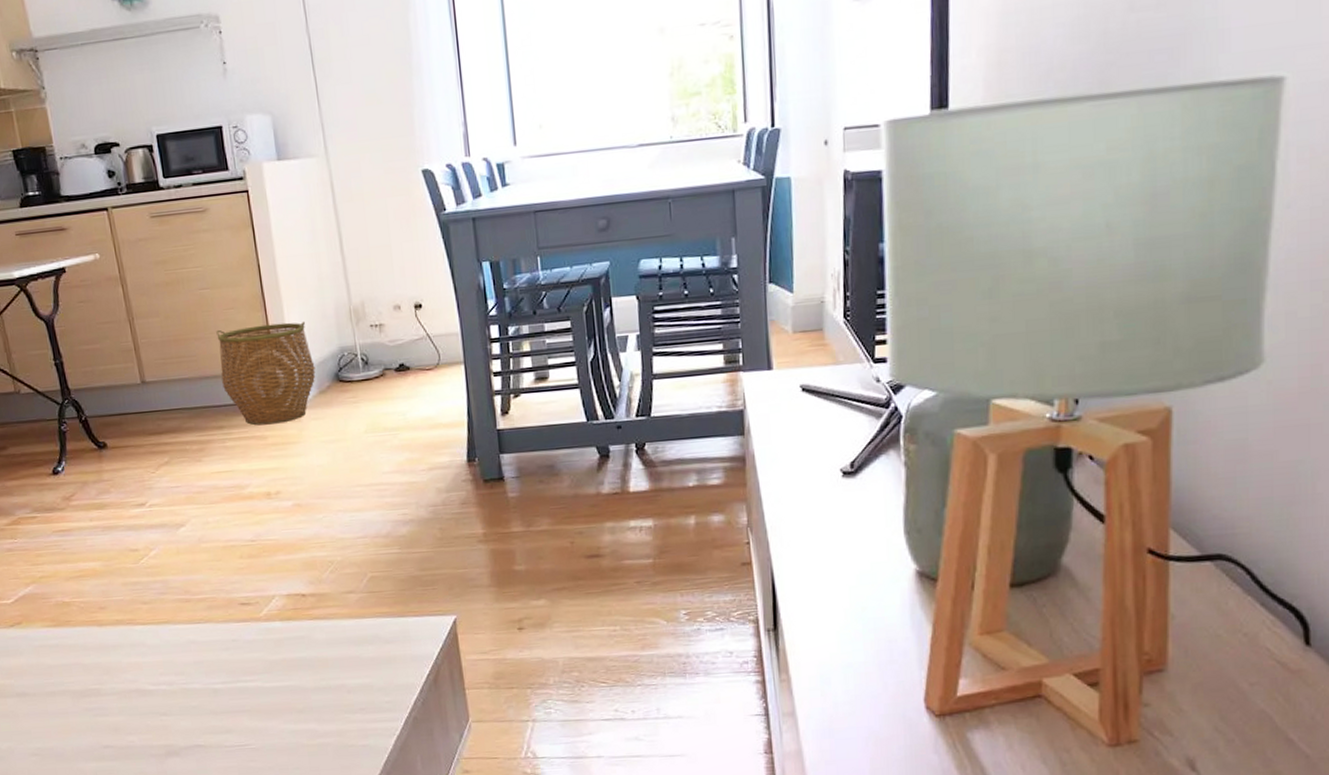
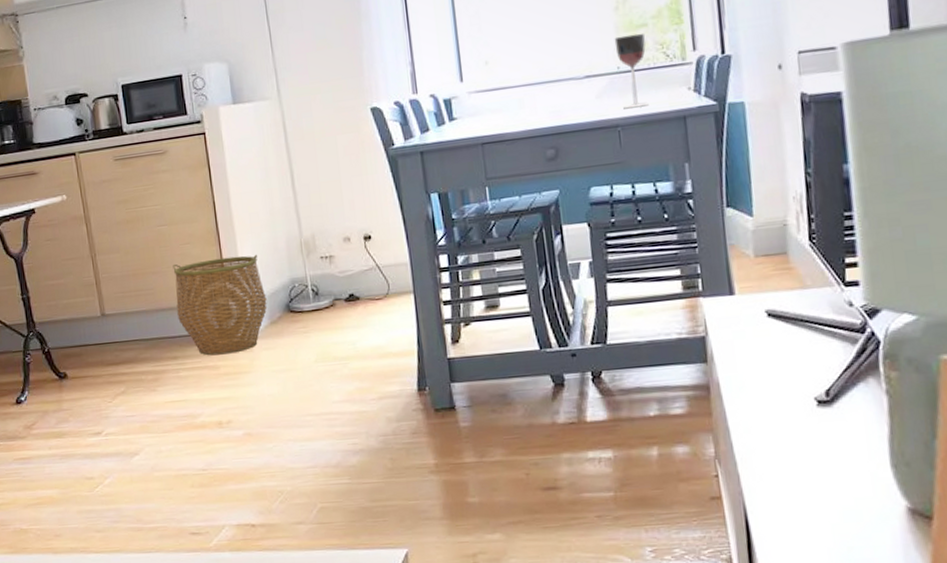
wineglass: none [668,101,700,181] -> present [614,33,649,109]

